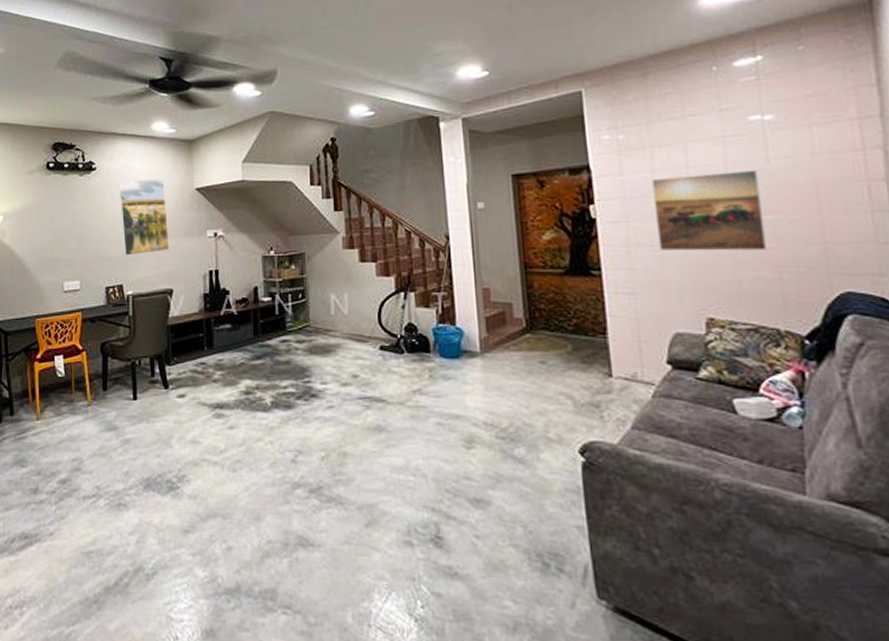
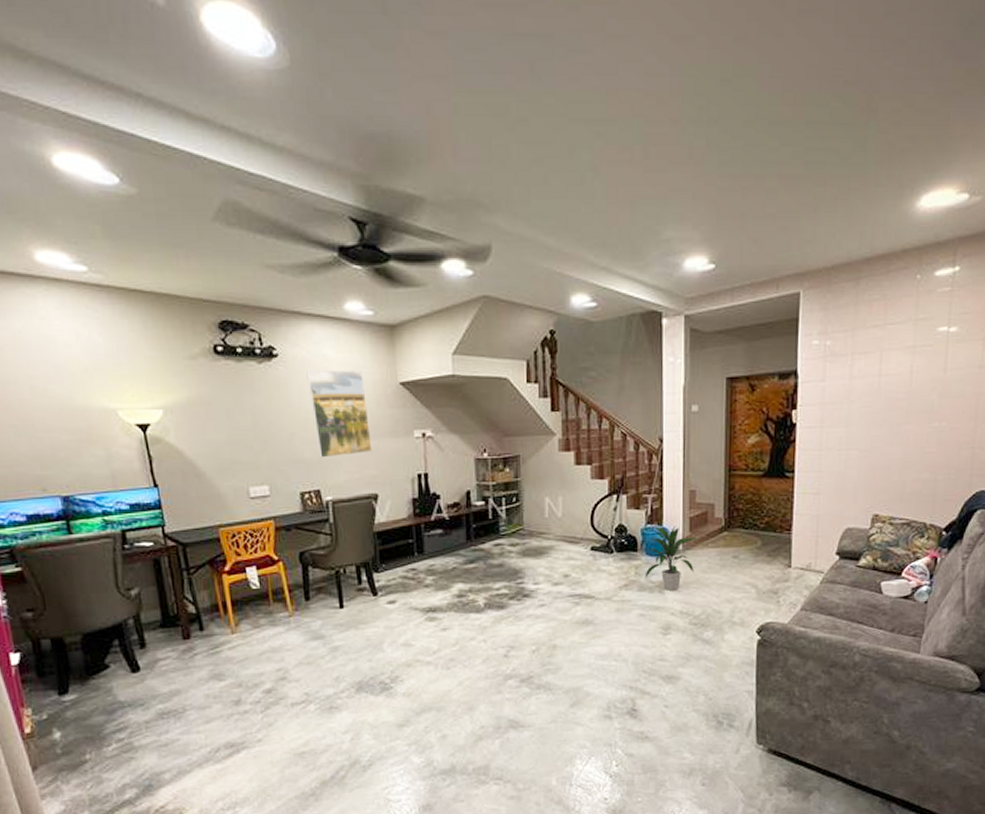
indoor plant: none [440,326,498,399] -> present [644,526,699,592]
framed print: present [651,169,767,251] -> none [846,379,935,455]

